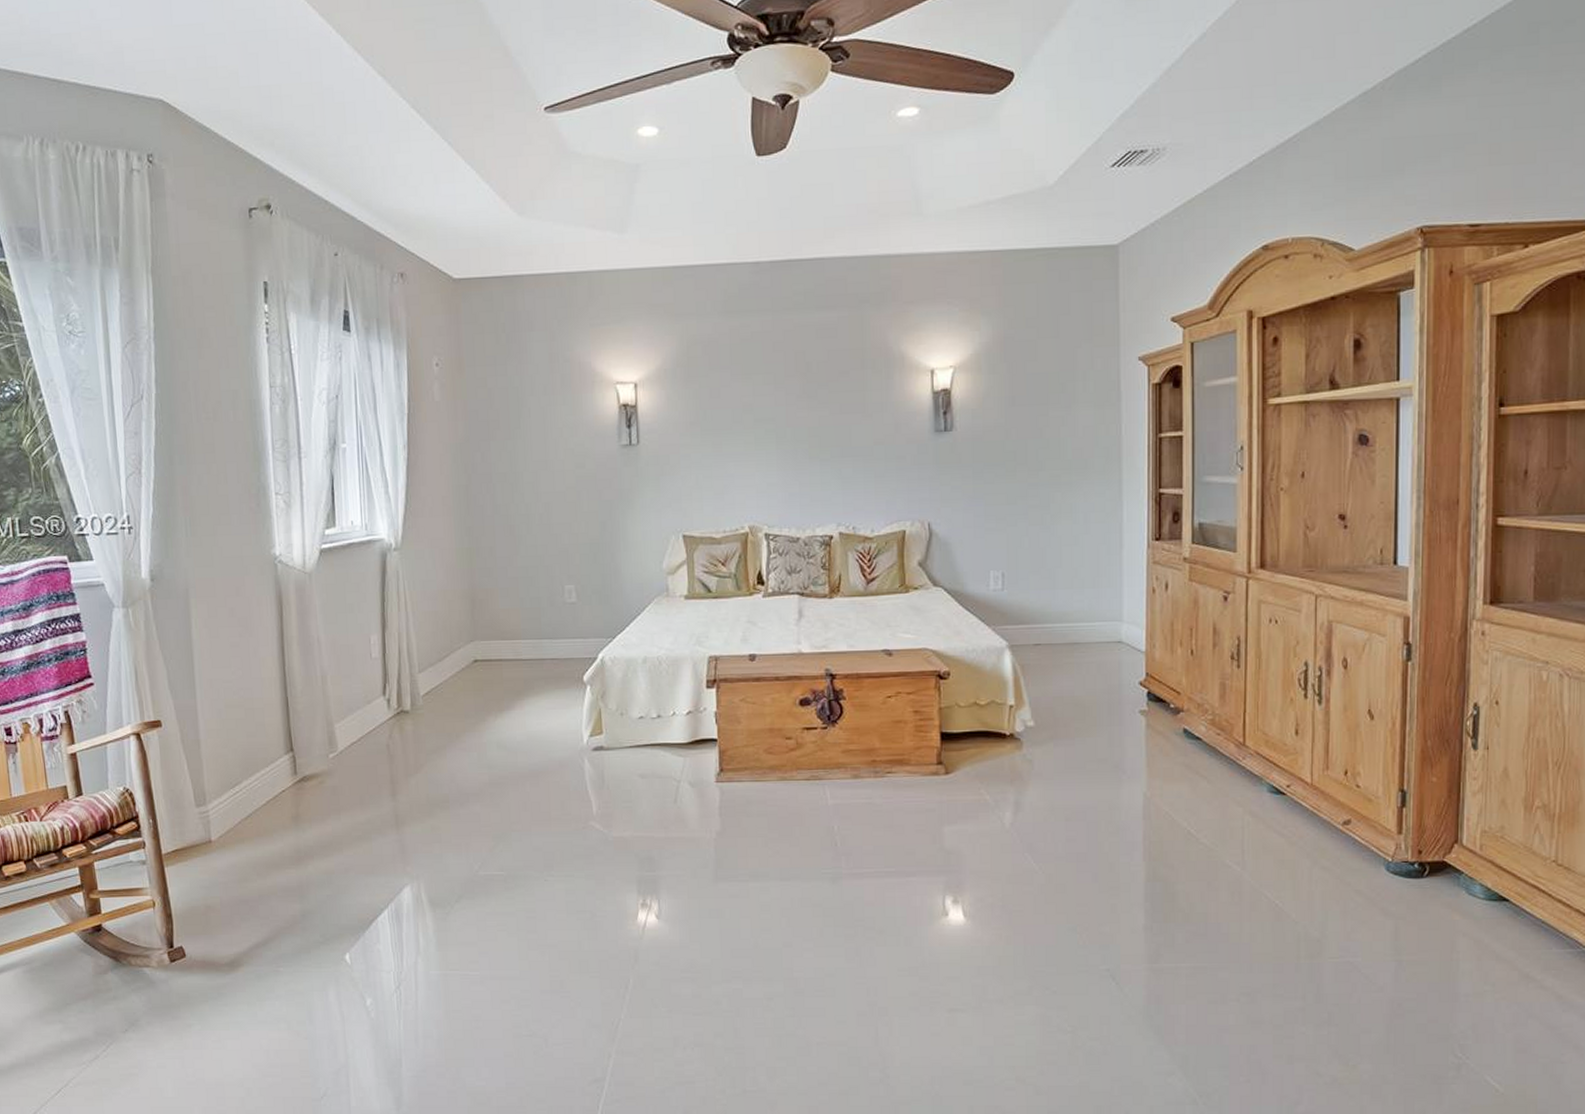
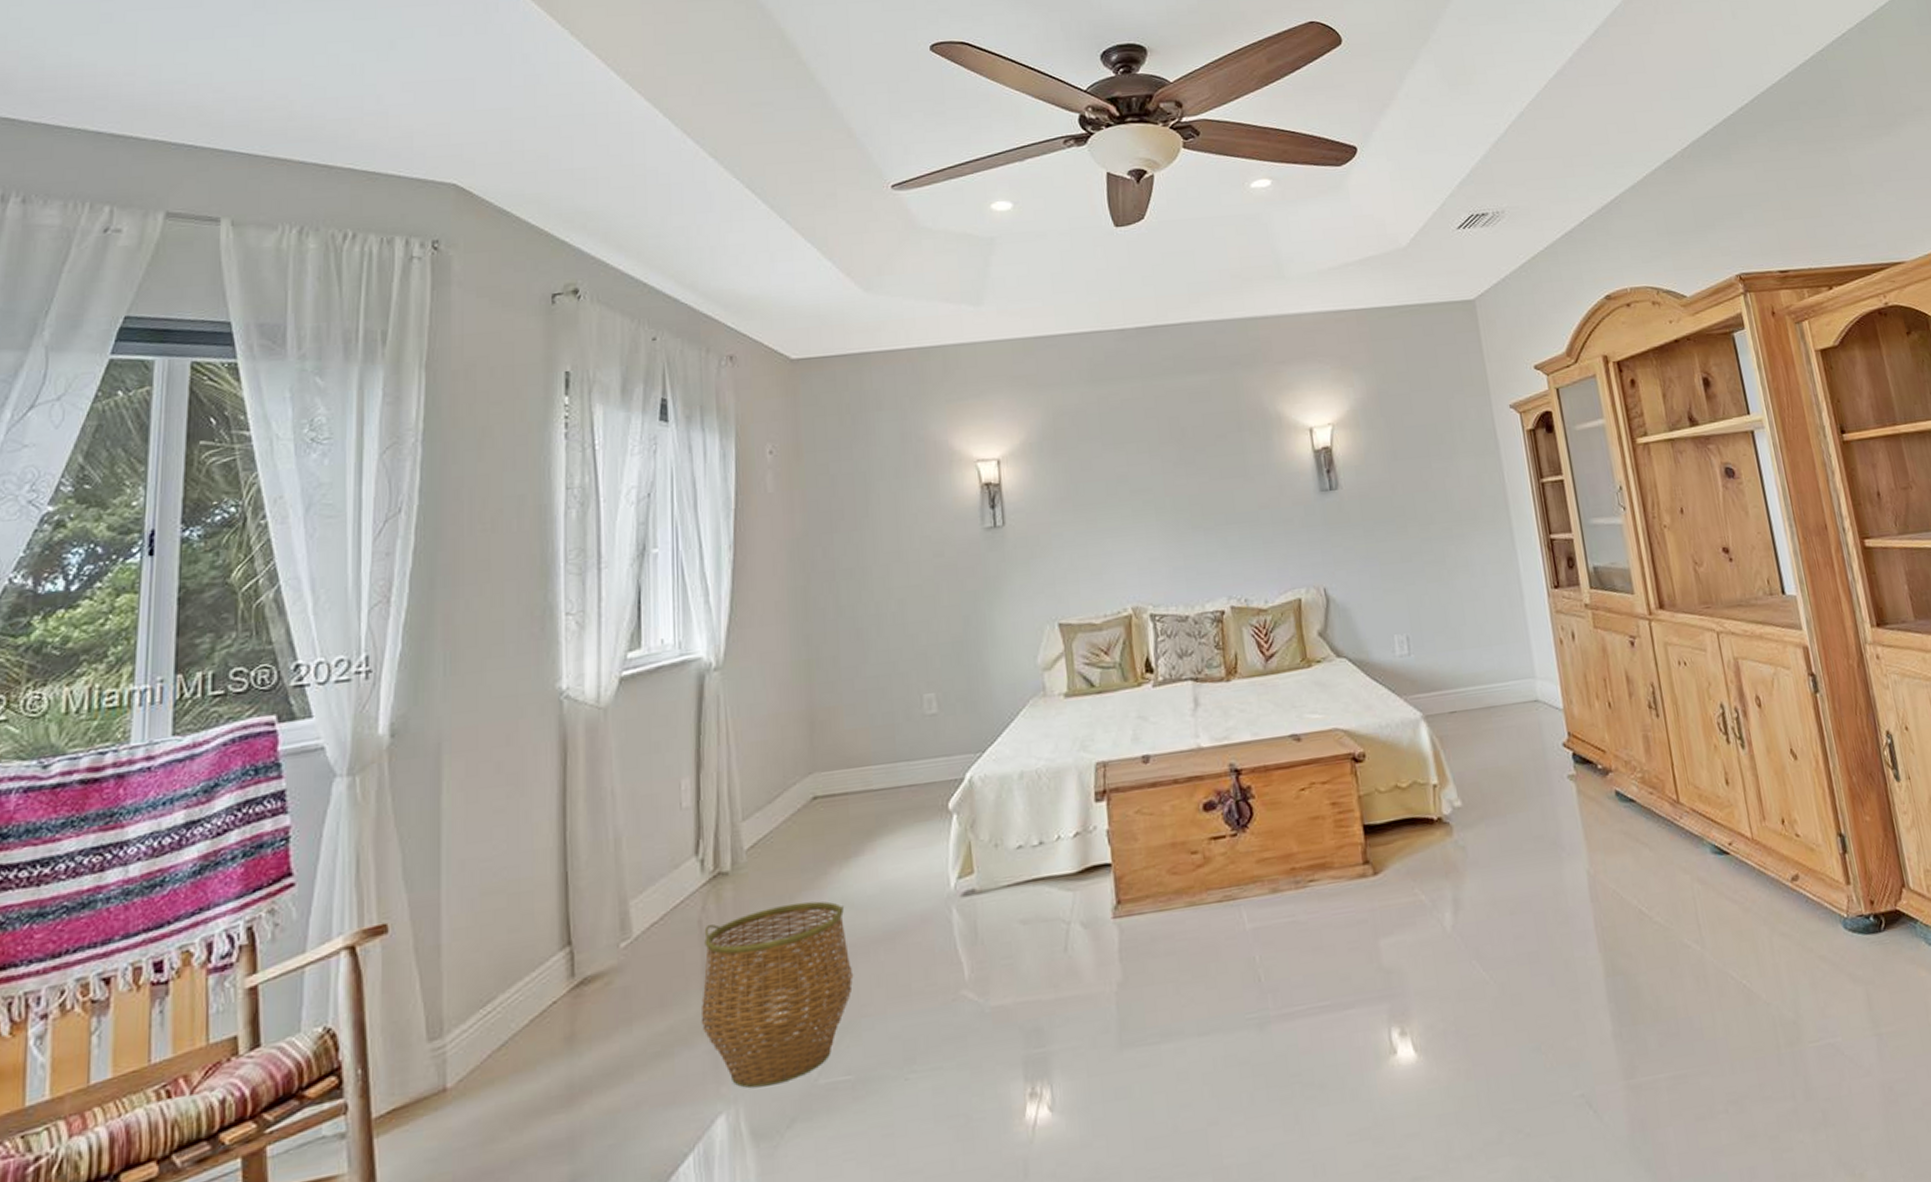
basket: none [390,740,506,871] -> present [701,901,854,1088]

